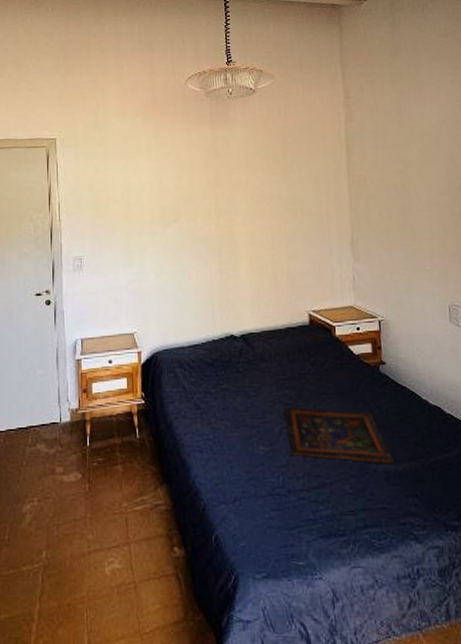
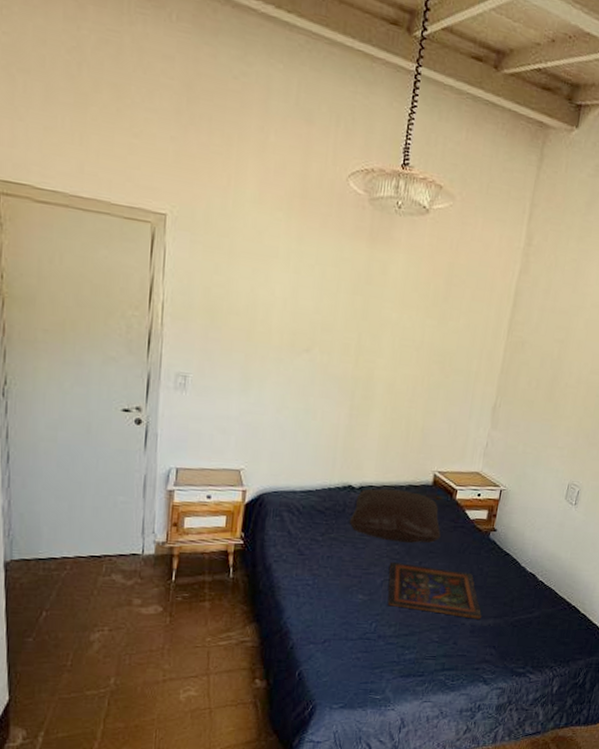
pillow: none [237,333,329,387] -> present [349,488,441,544]

